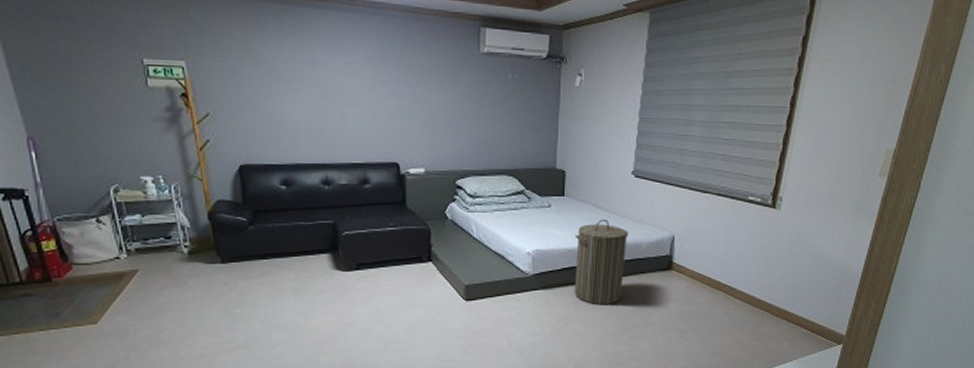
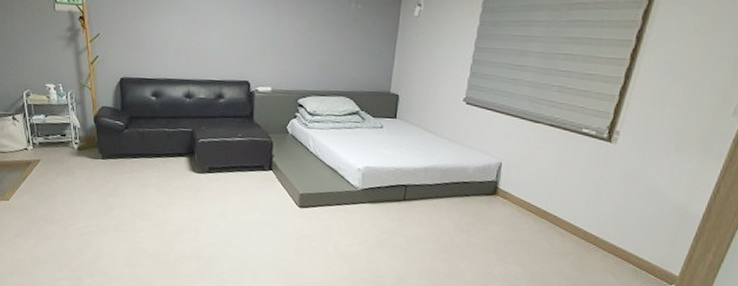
laundry hamper: present [574,219,628,304] -> none [399,142,456,223]

